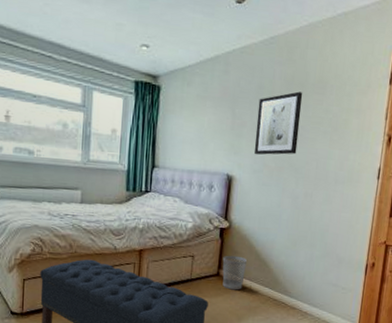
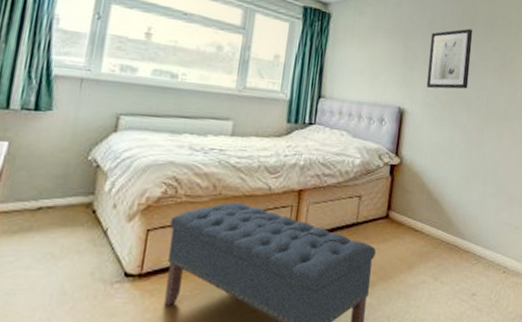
wastebasket: present [222,255,247,291] -> none [392,194,418,234]

